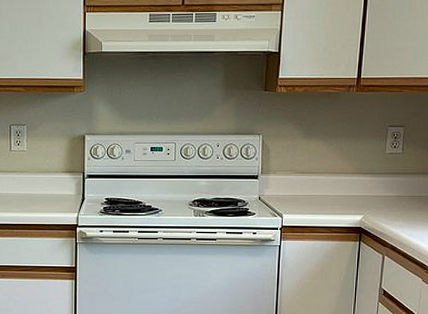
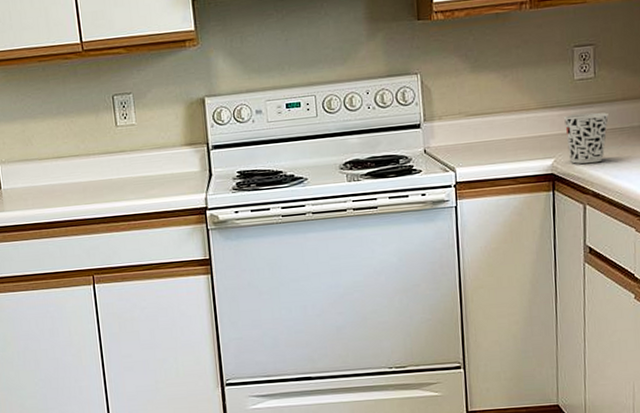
cup: none [374,181,410,223] -> present [563,112,609,164]

